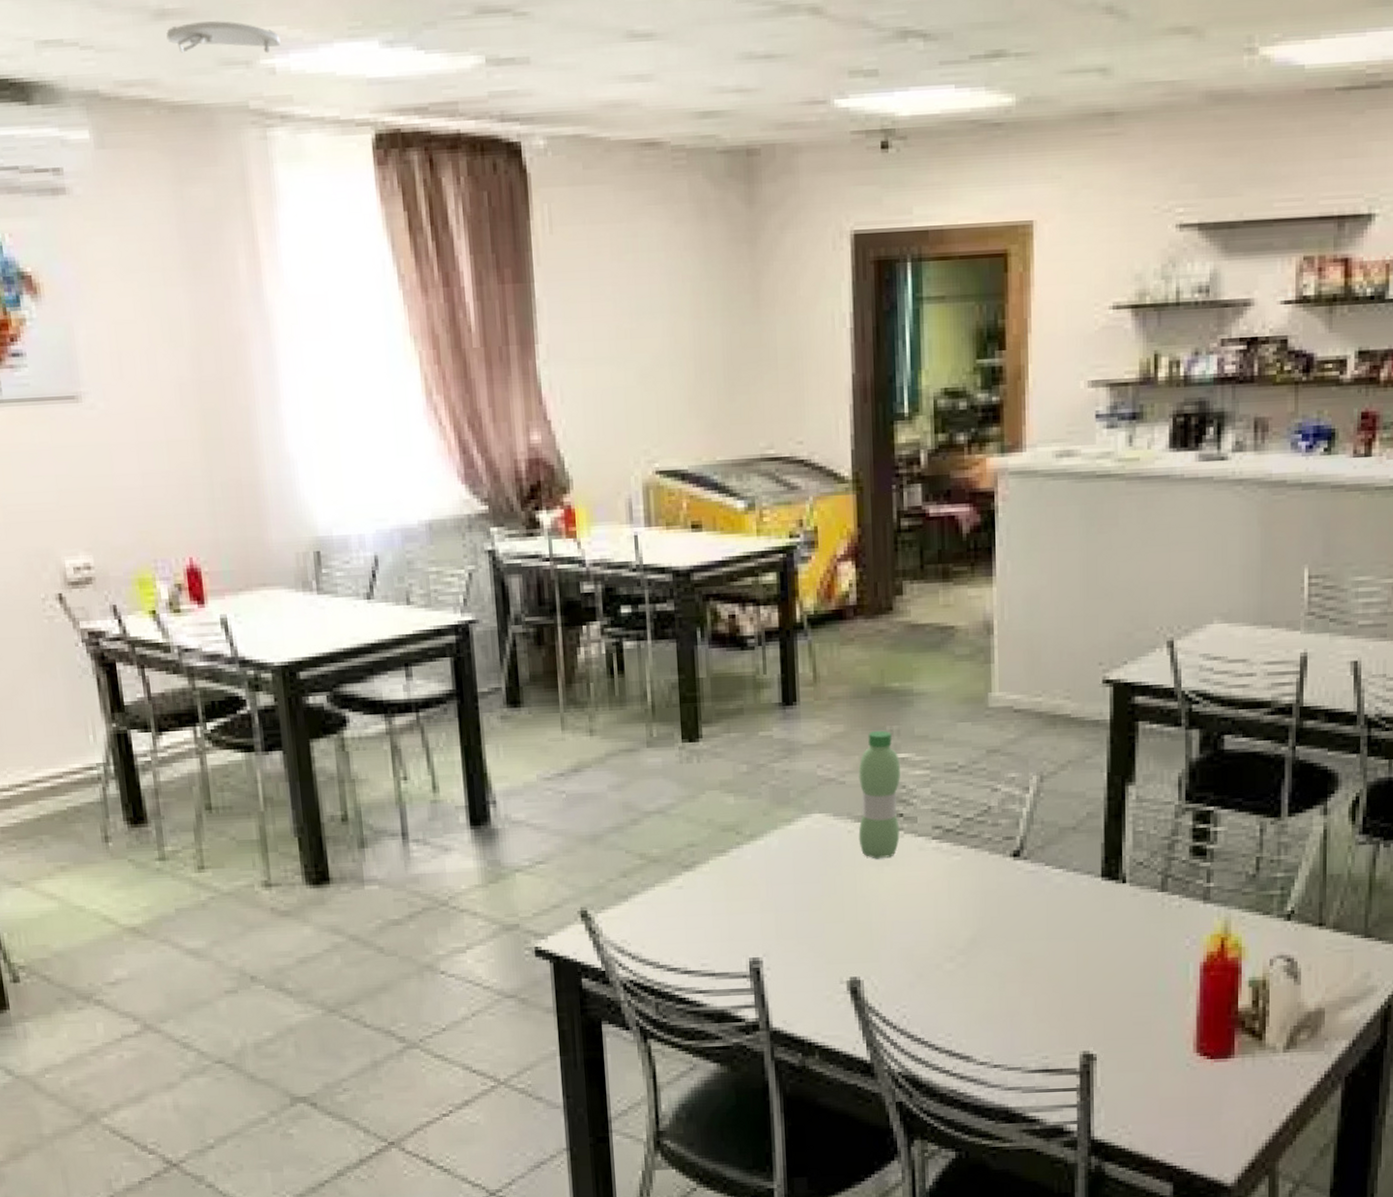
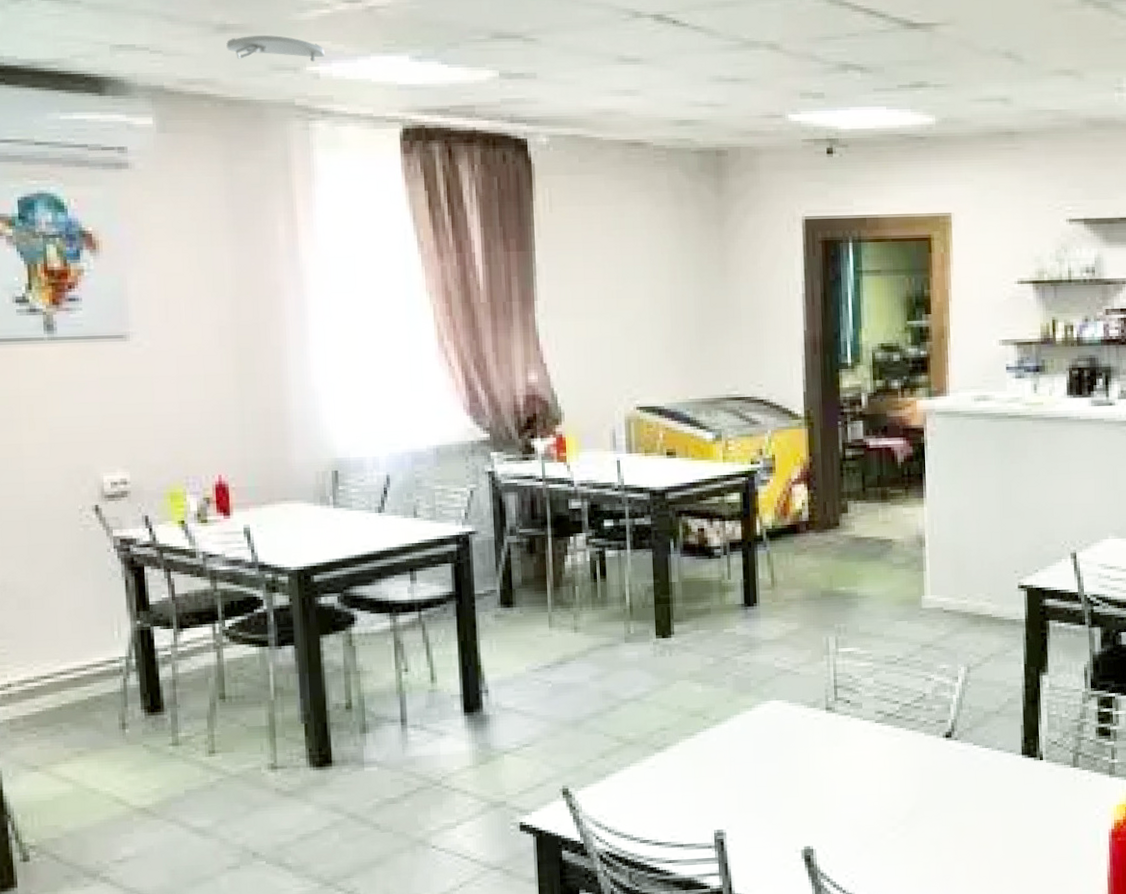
water bottle: present [858,730,901,859] -> none [811,628,848,741]

